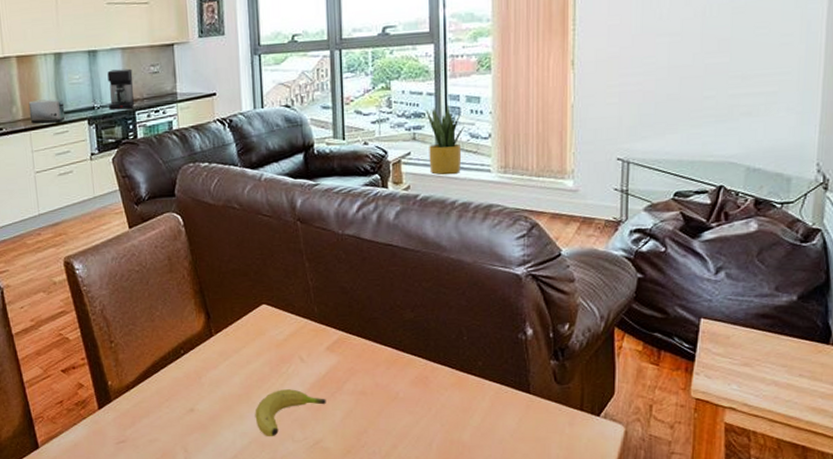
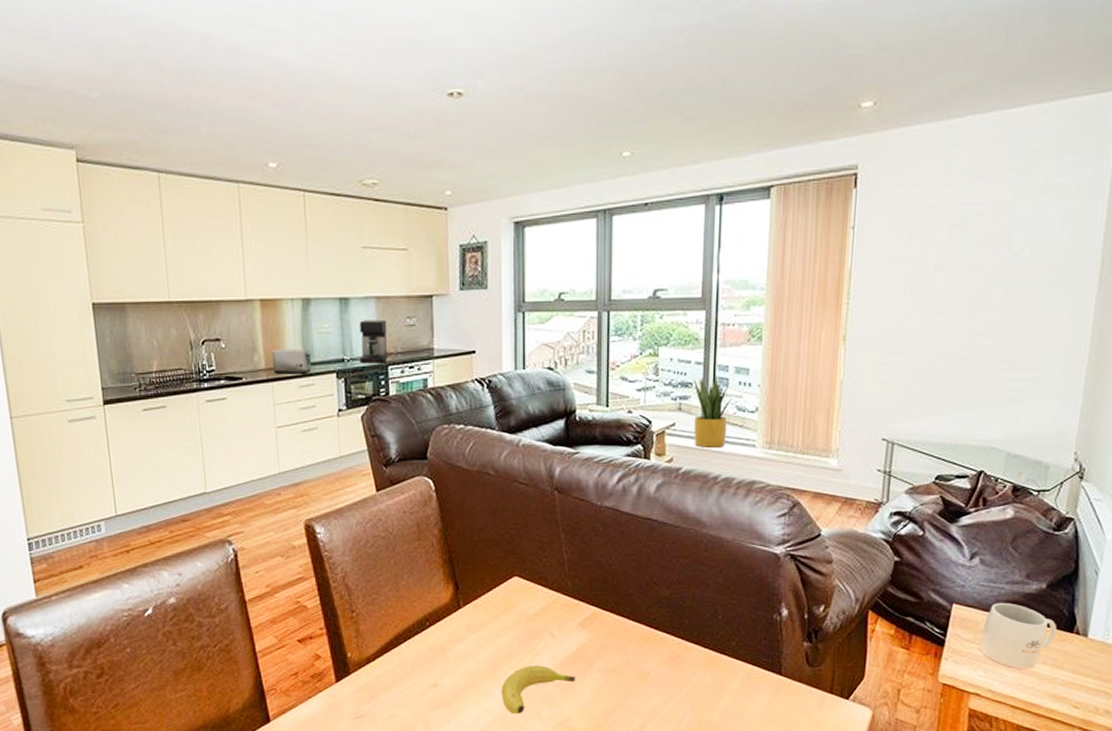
mug: none [732,315,812,383] -> present [980,602,1057,670]

